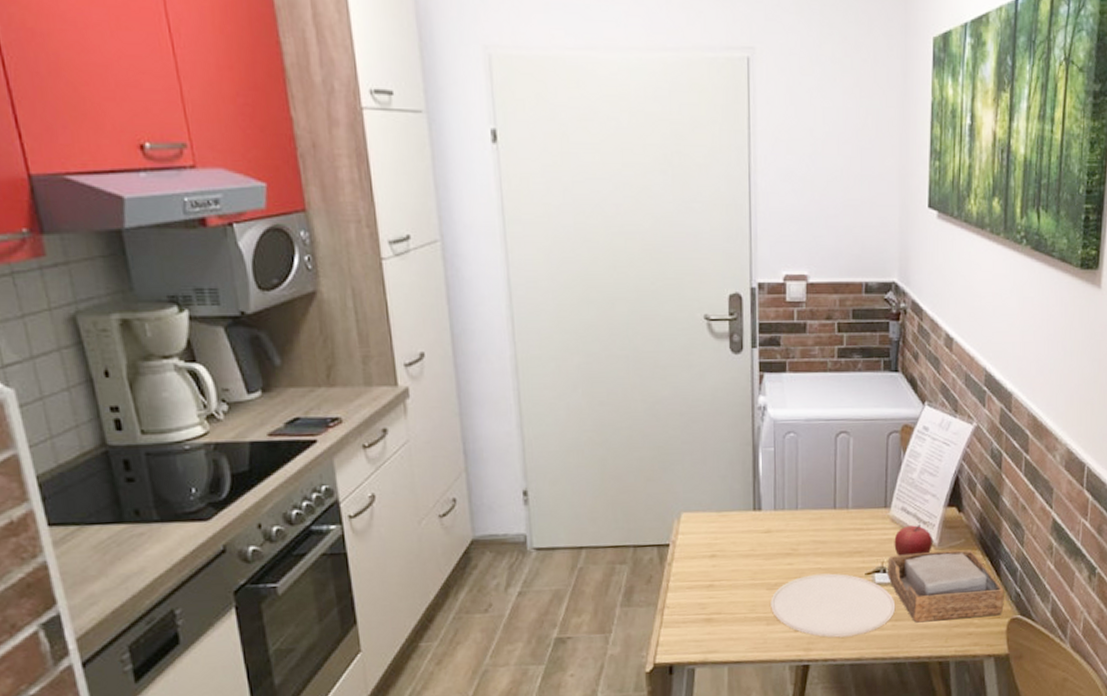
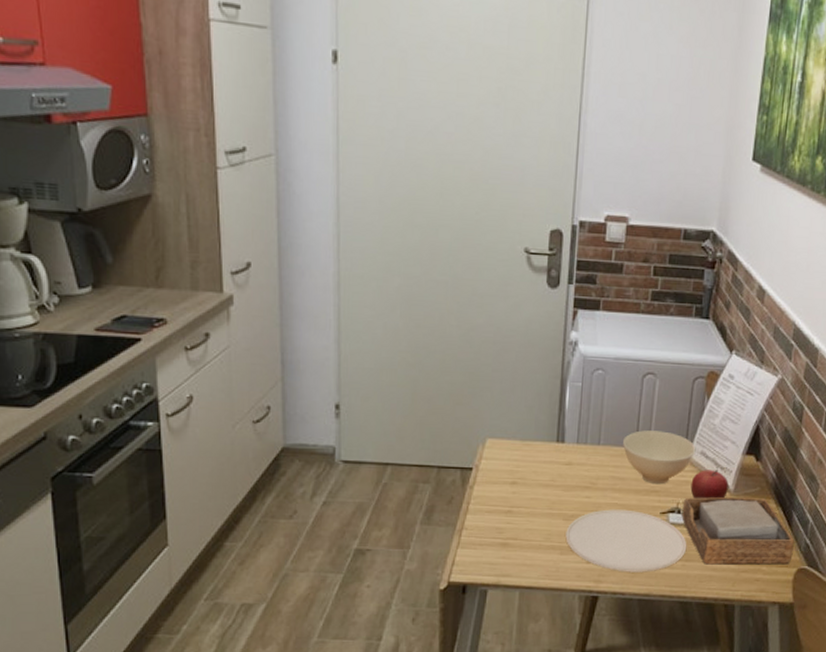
bowl: none [821,490,896,545] -> present [623,430,696,485]

